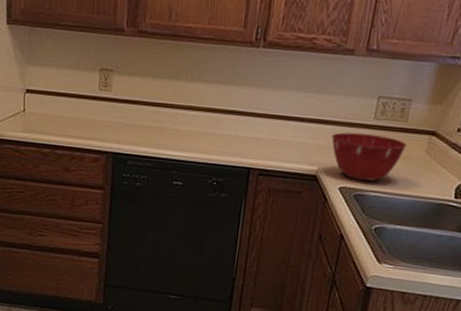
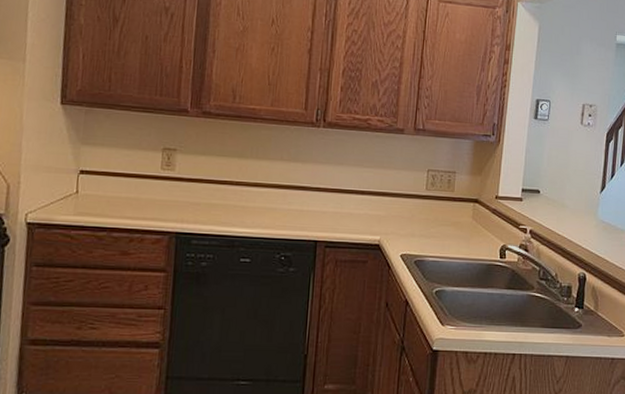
mixing bowl: present [331,132,408,182] -> none [390,203,456,247]

